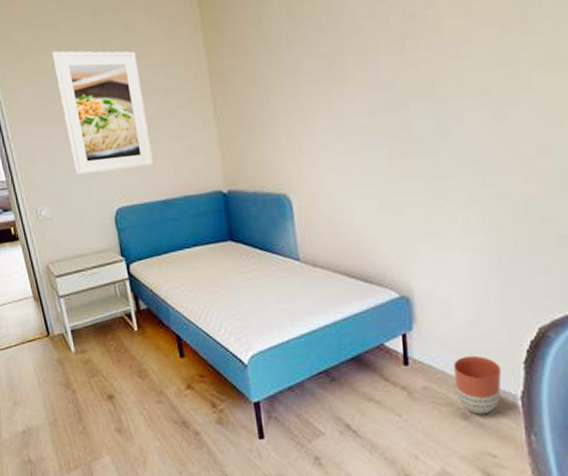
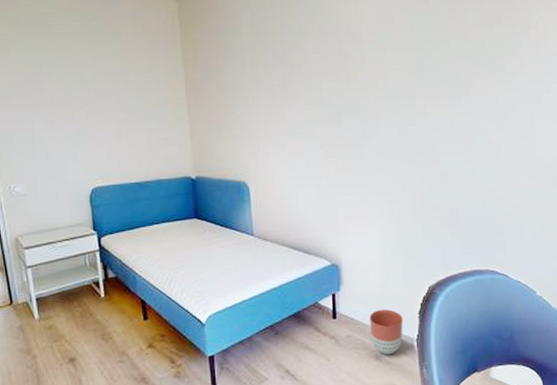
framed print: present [52,51,154,175] -> none [39,47,130,156]

